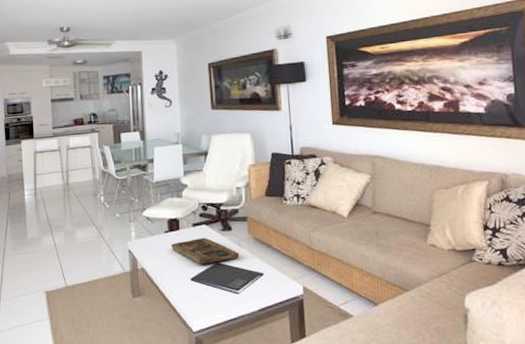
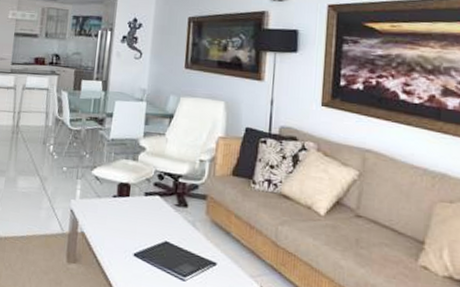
decorative tray: present [171,237,240,264] -> none [117,209,193,242]

